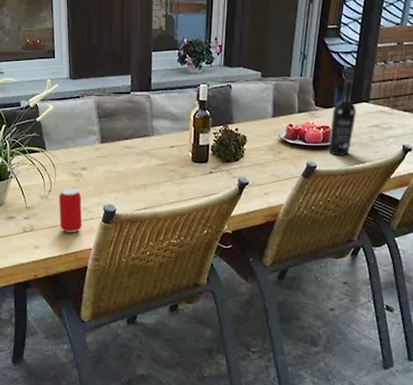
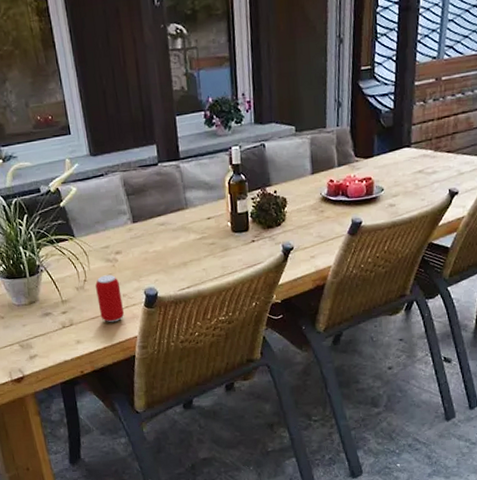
wine bottle: present [328,80,356,156] -> none [373,124,399,208]

